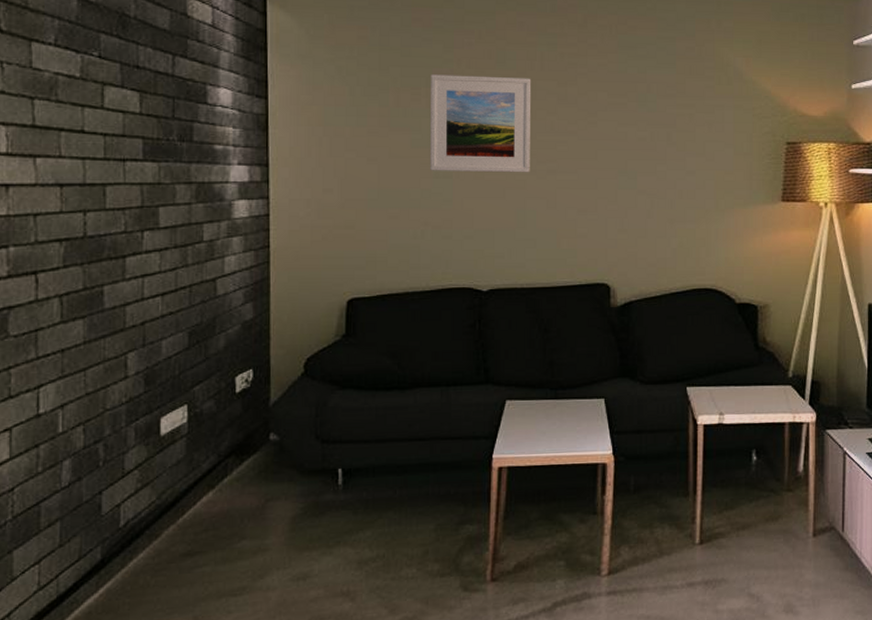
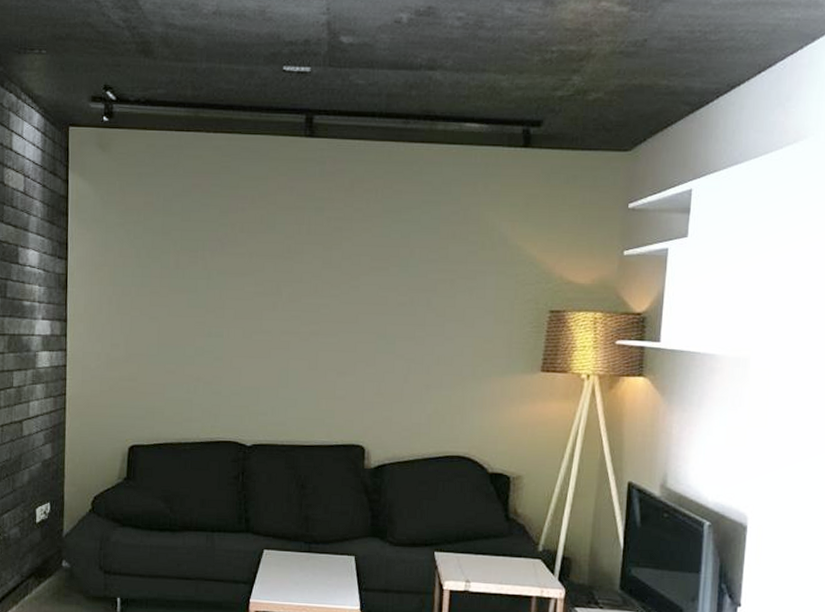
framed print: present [430,74,532,173] -> none [204,238,299,335]

